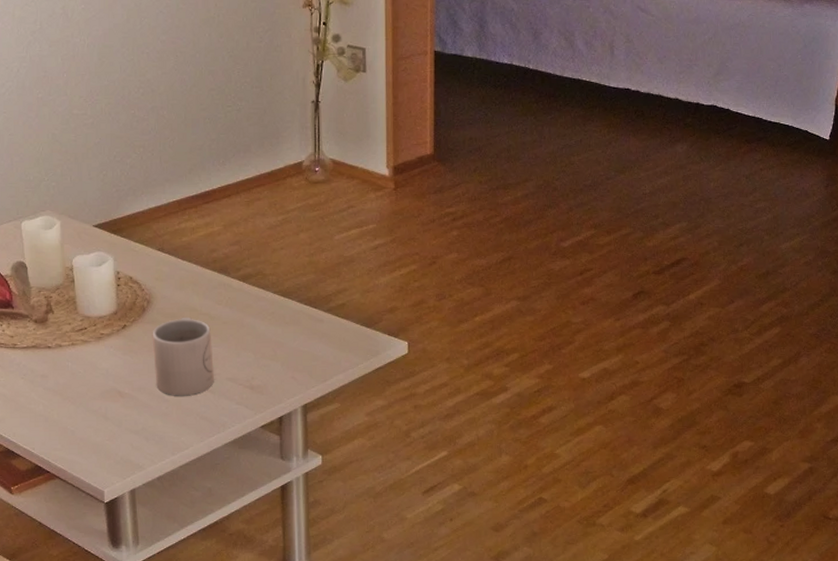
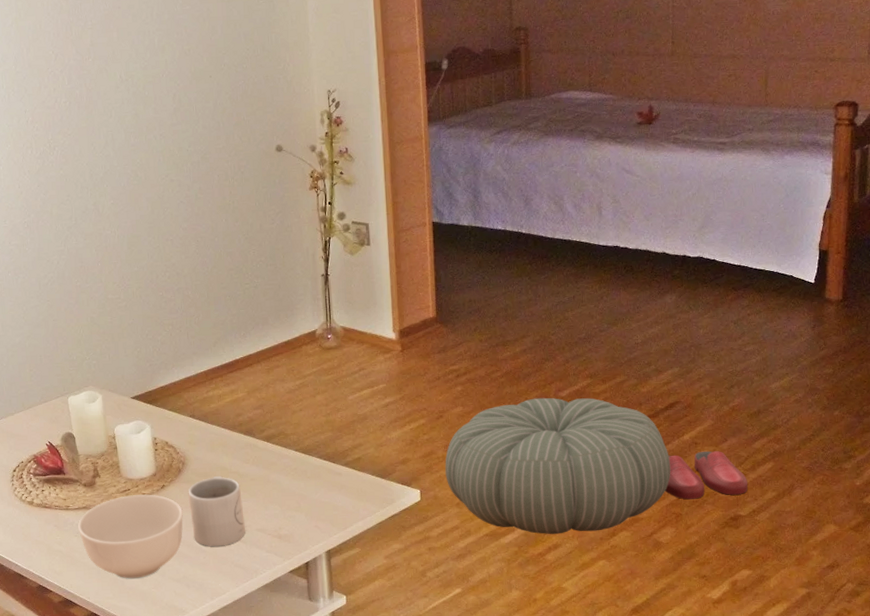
bowl: none [25,334,145,429] -> present [77,494,183,579]
pouf: none [436,247,675,396] -> present [445,397,671,535]
slippers: none [668,312,753,364] -> present [665,451,748,500]

